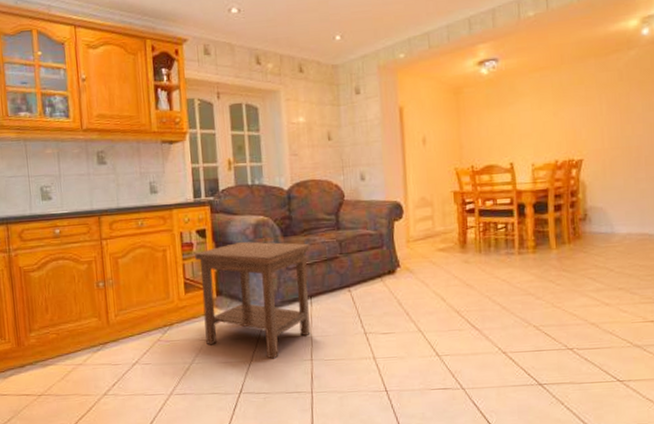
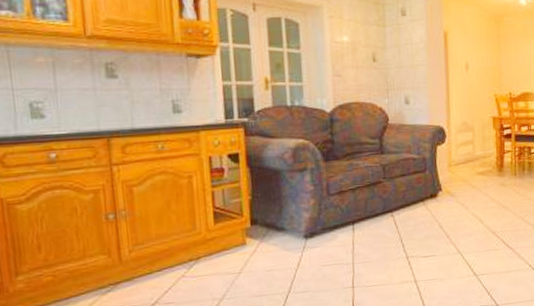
side table: present [195,241,311,359] -> none [226,166,353,289]

